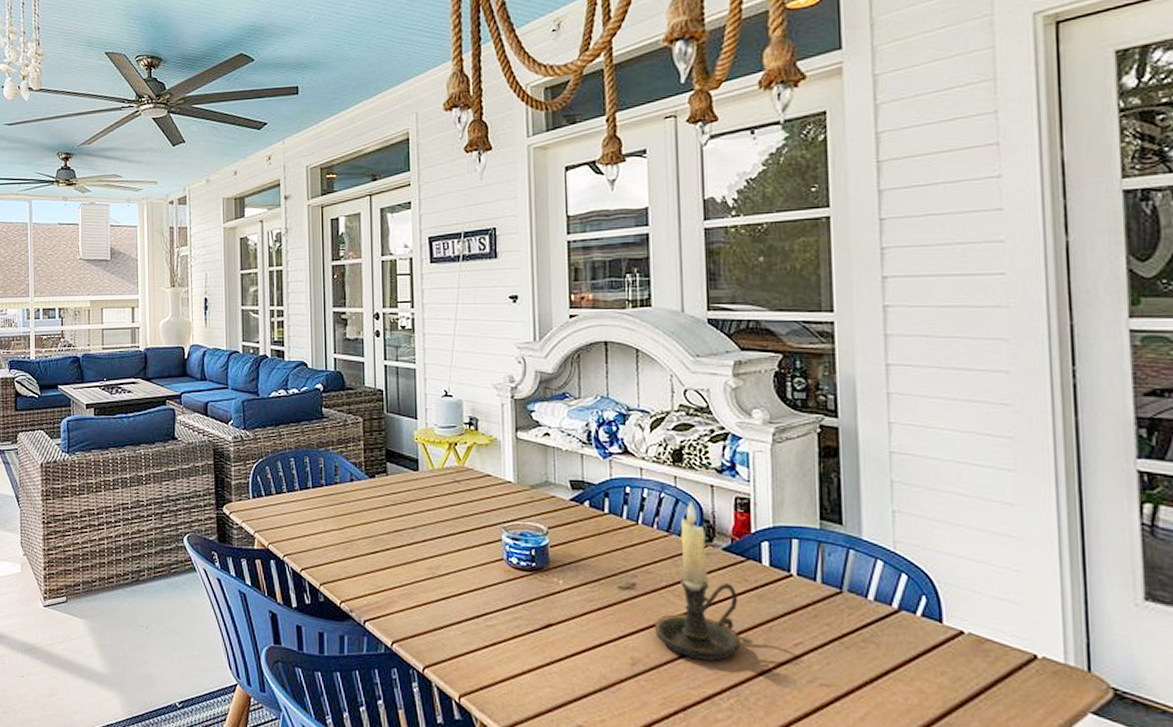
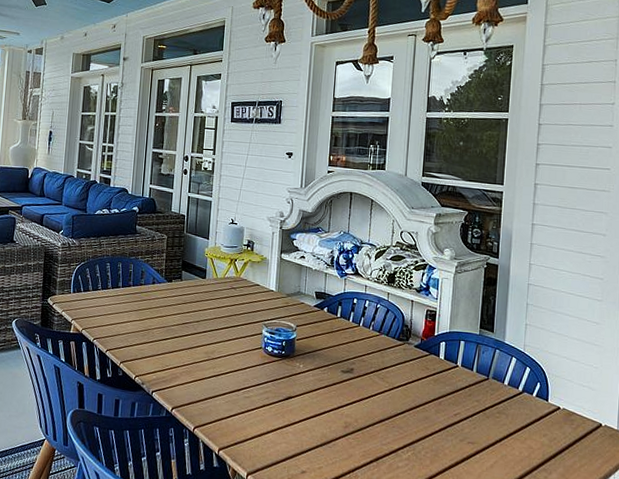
candle holder: present [654,501,742,661] -> none [363,311,422,425]

